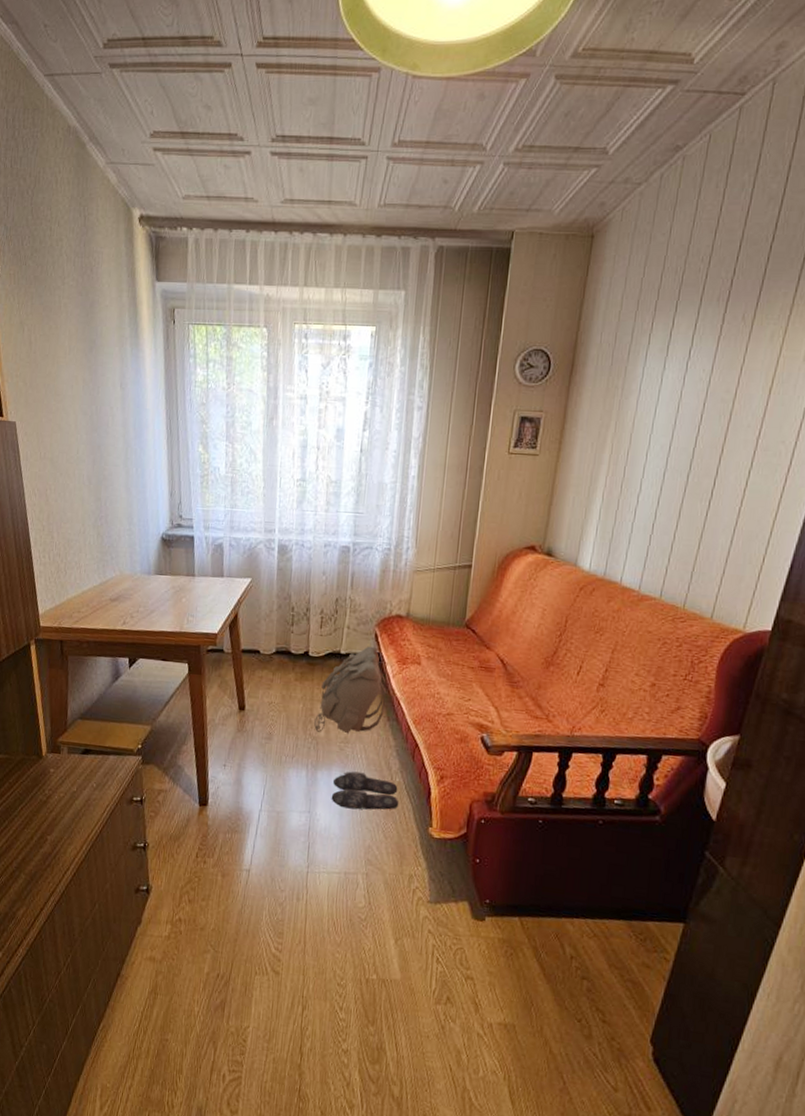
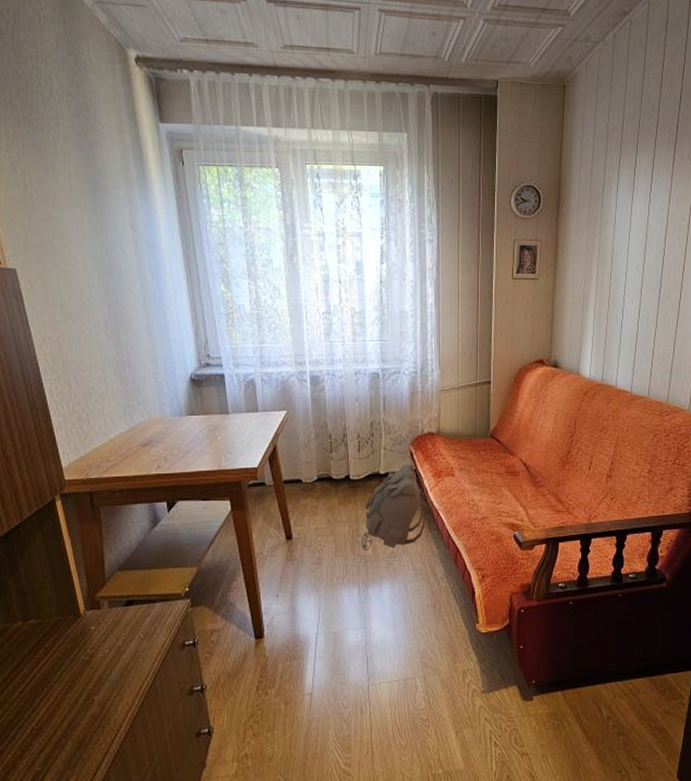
slippers: present [331,771,398,810] -> none [384,583,446,619]

